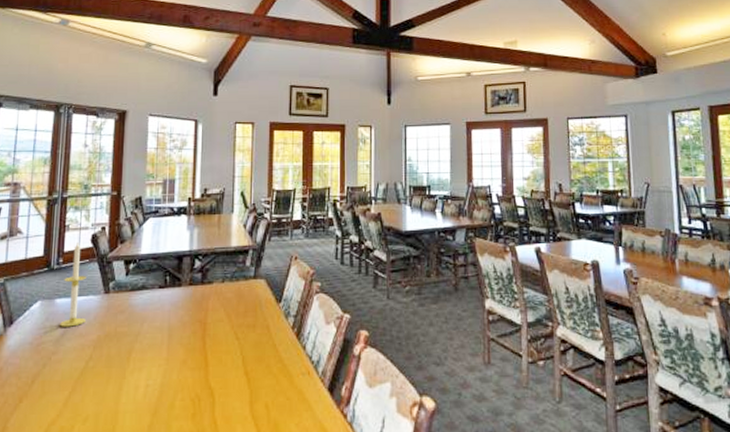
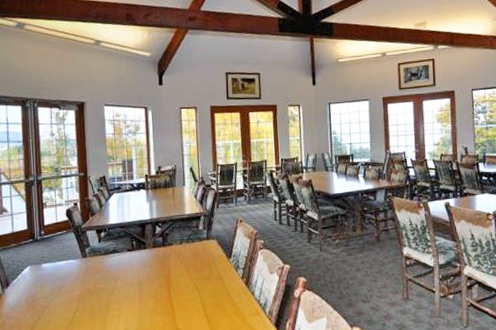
candle: present [60,243,86,327] -> none [47,217,69,286]

